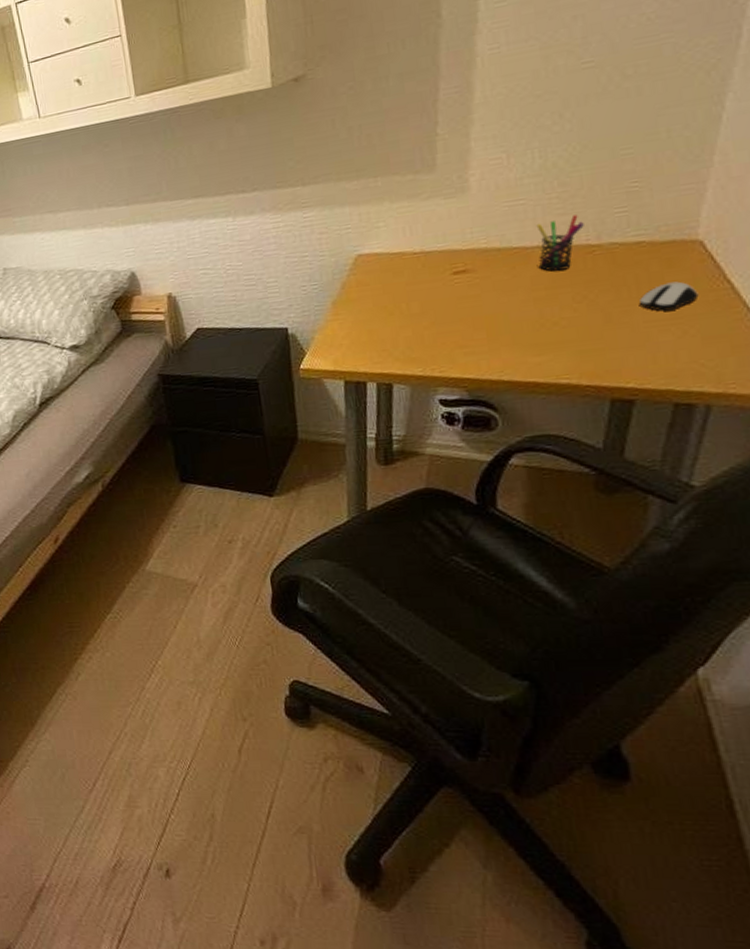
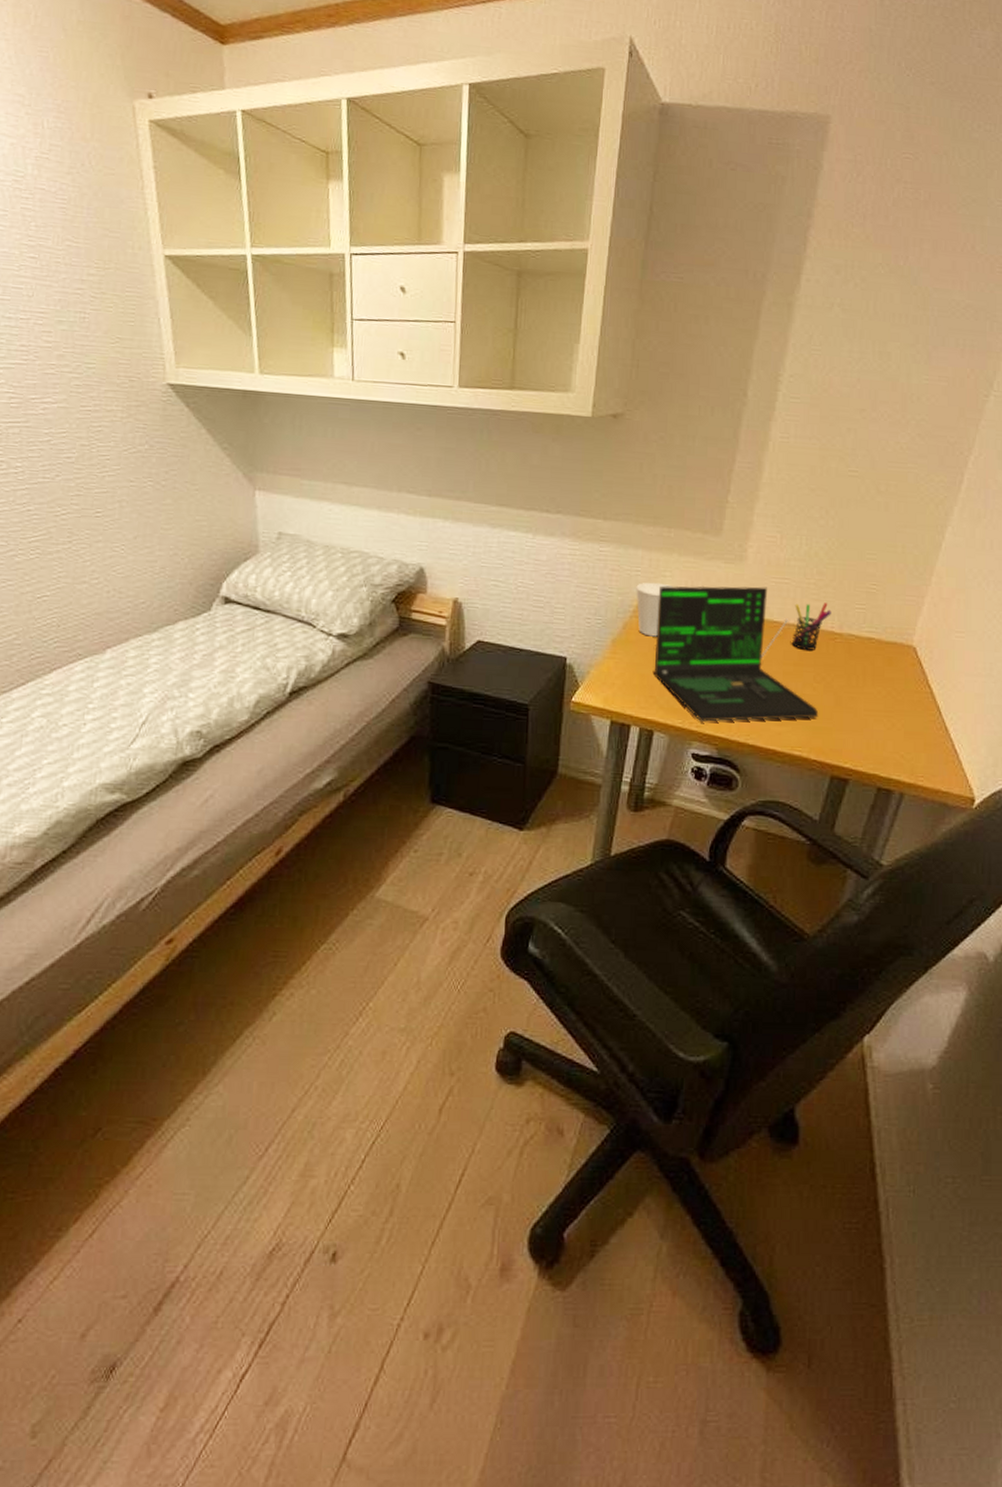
cup: none [348,235,389,291] -> present [636,582,673,637]
laptop: none [374,213,586,366] -> present [653,585,819,722]
computer mouse: present [638,281,699,311] -> none [863,678,907,704]

